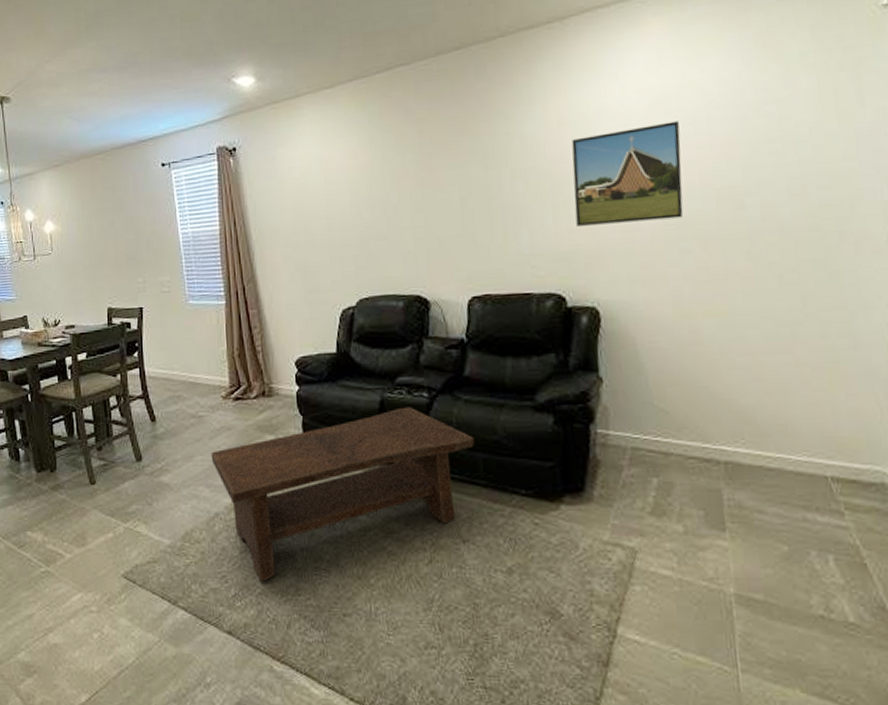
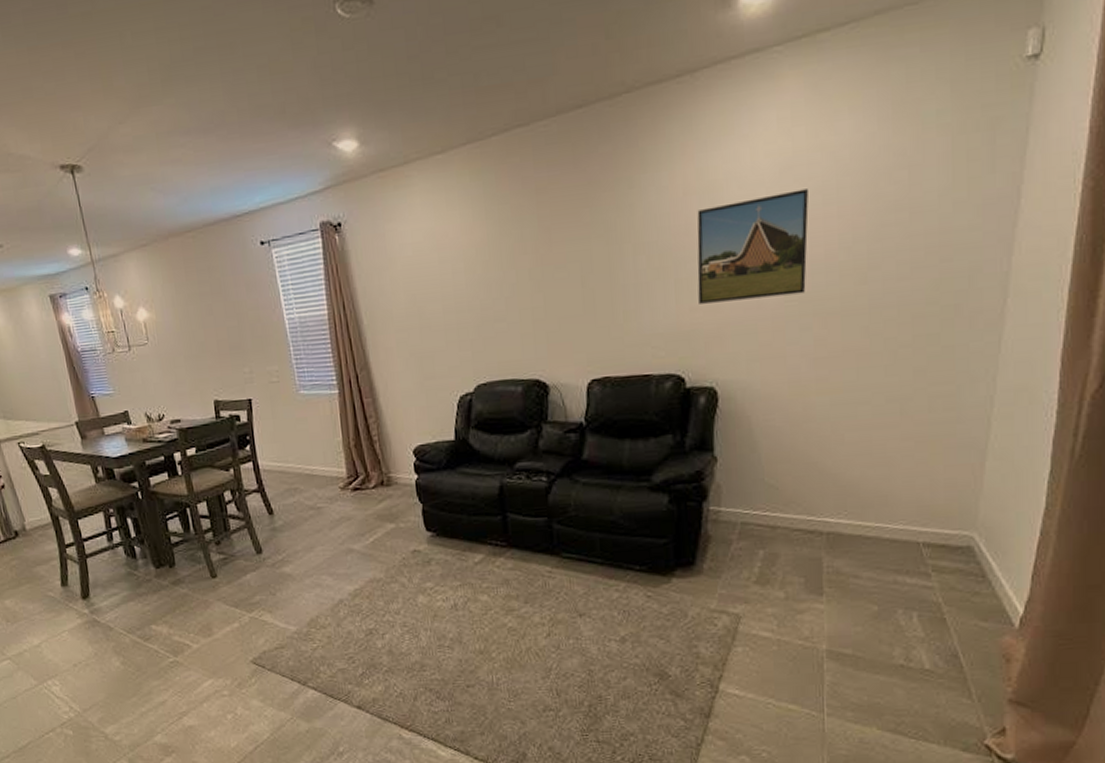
coffee table: present [210,407,475,582] -> none [331,491,592,661]

